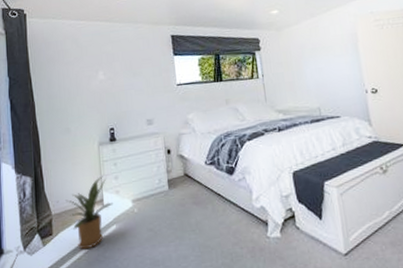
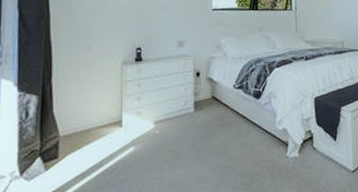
house plant: present [57,176,113,250] -> none [67,97,132,173]

